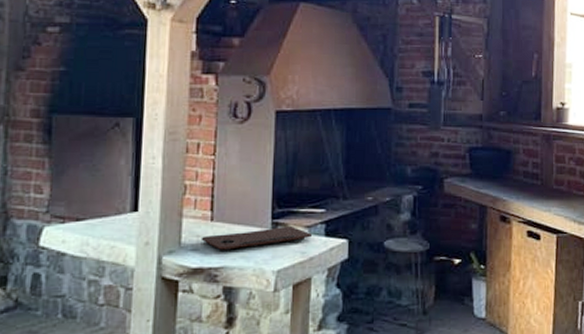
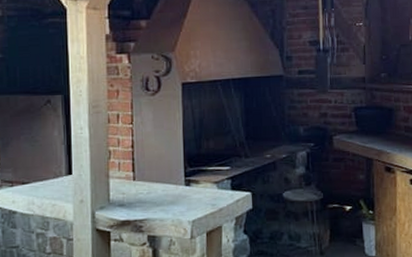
cutting board: present [201,225,313,251] -> none [126,182,221,206]

